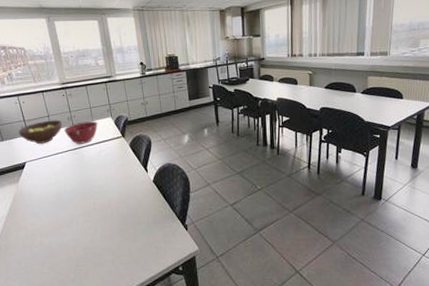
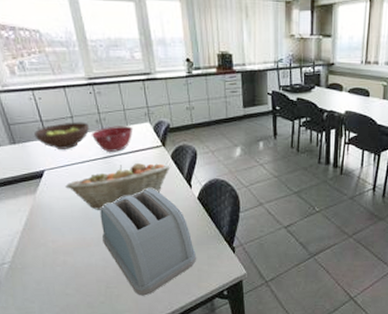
fruit basket: none [42,152,129,195] -> present [65,163,171,210]
toaster: none [71,174,154,273] -> present [100,188,197,296]

